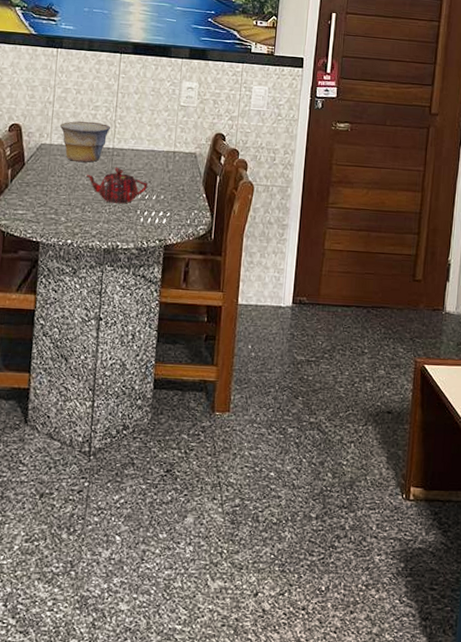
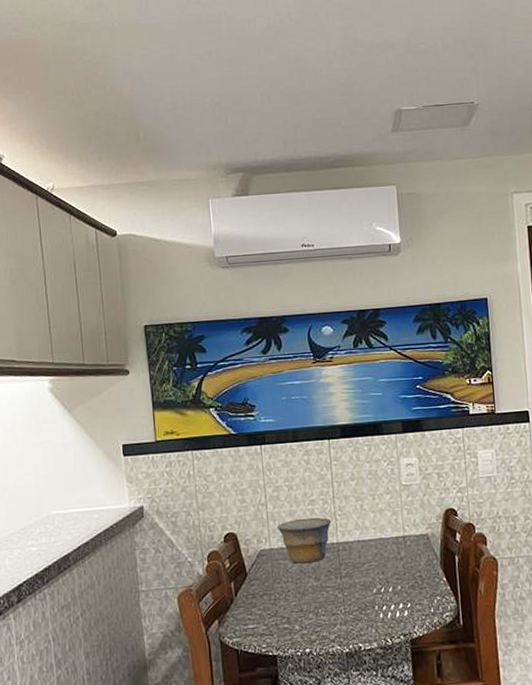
teapot: present [86,167,148,204] -> none [314,562,382,603]

